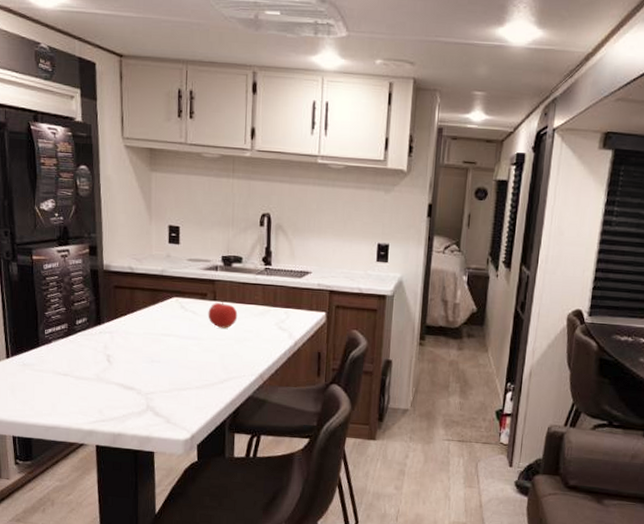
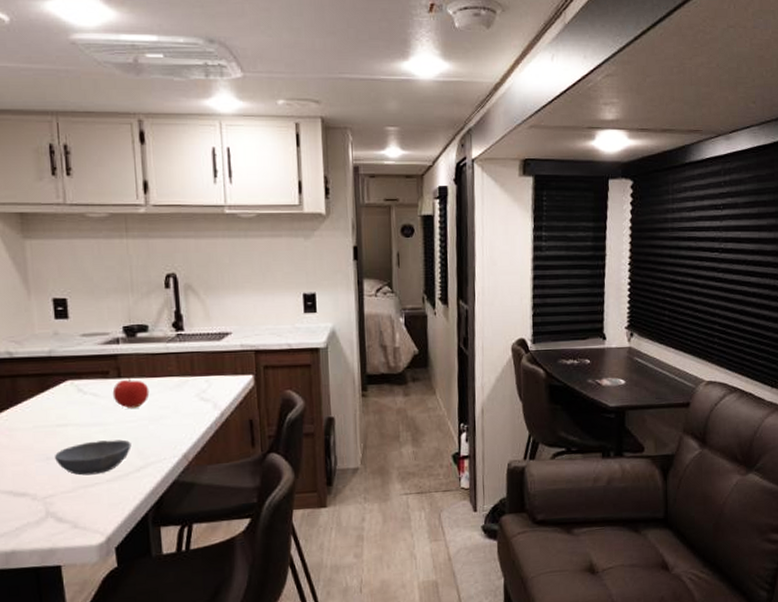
bowl: none [158,352,219,381] -> present [55,439,132,476]

